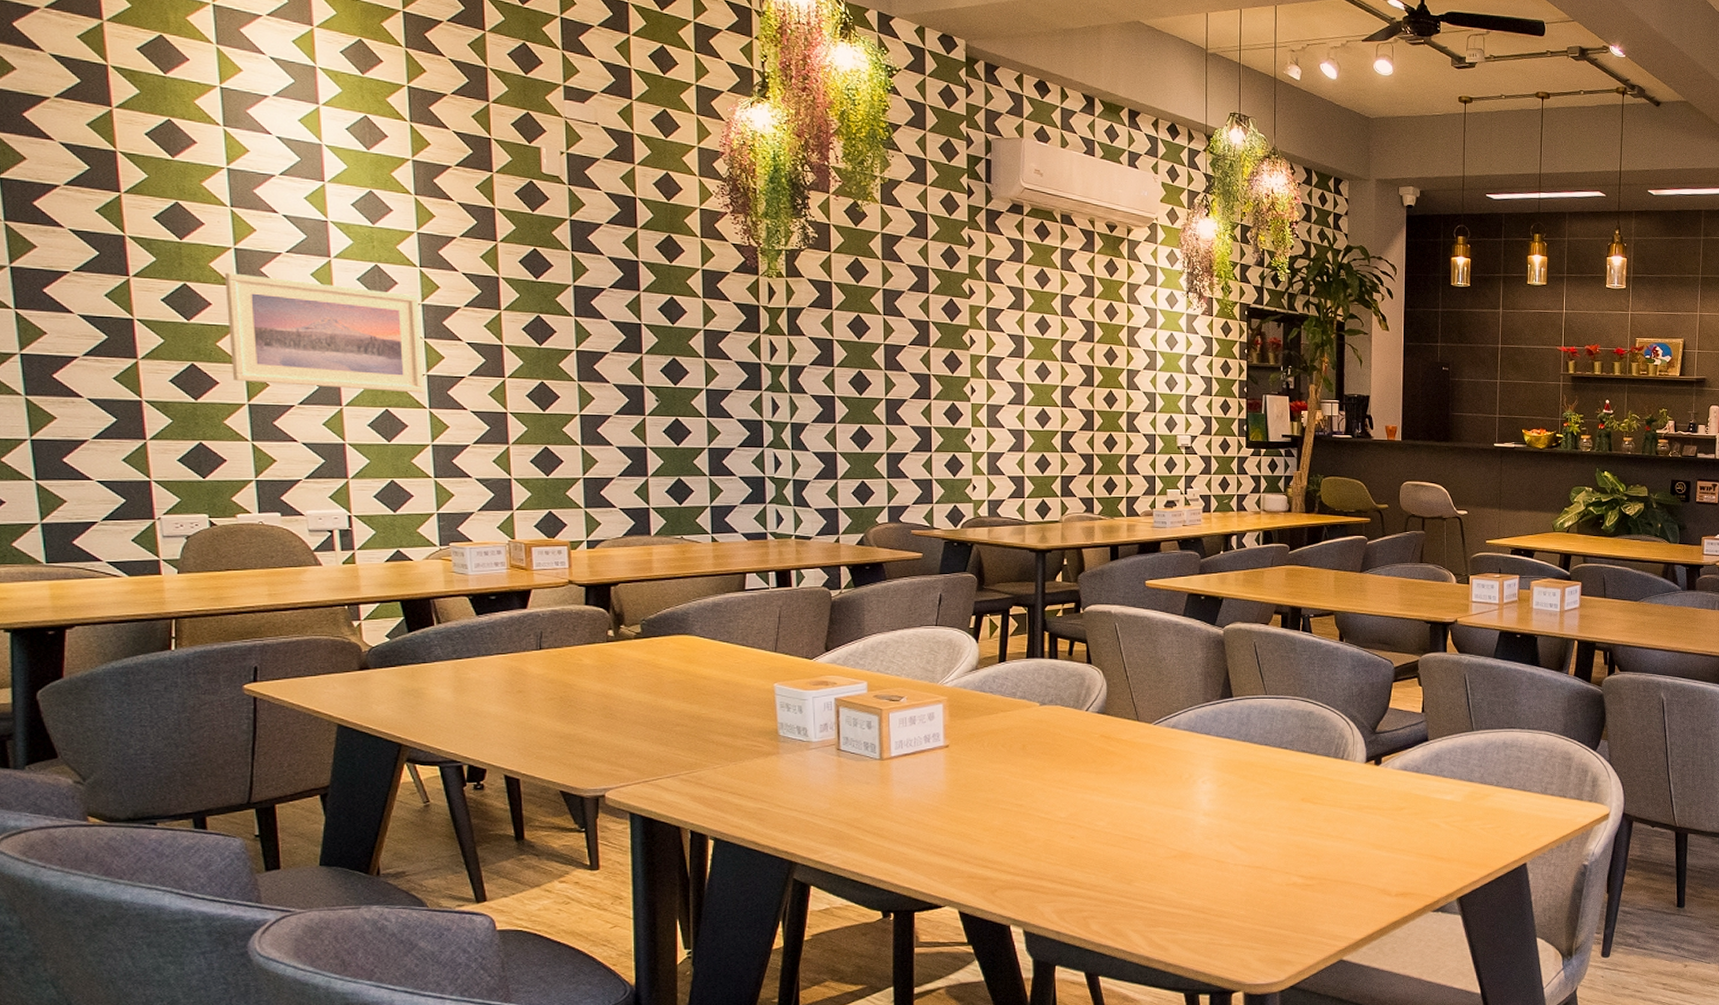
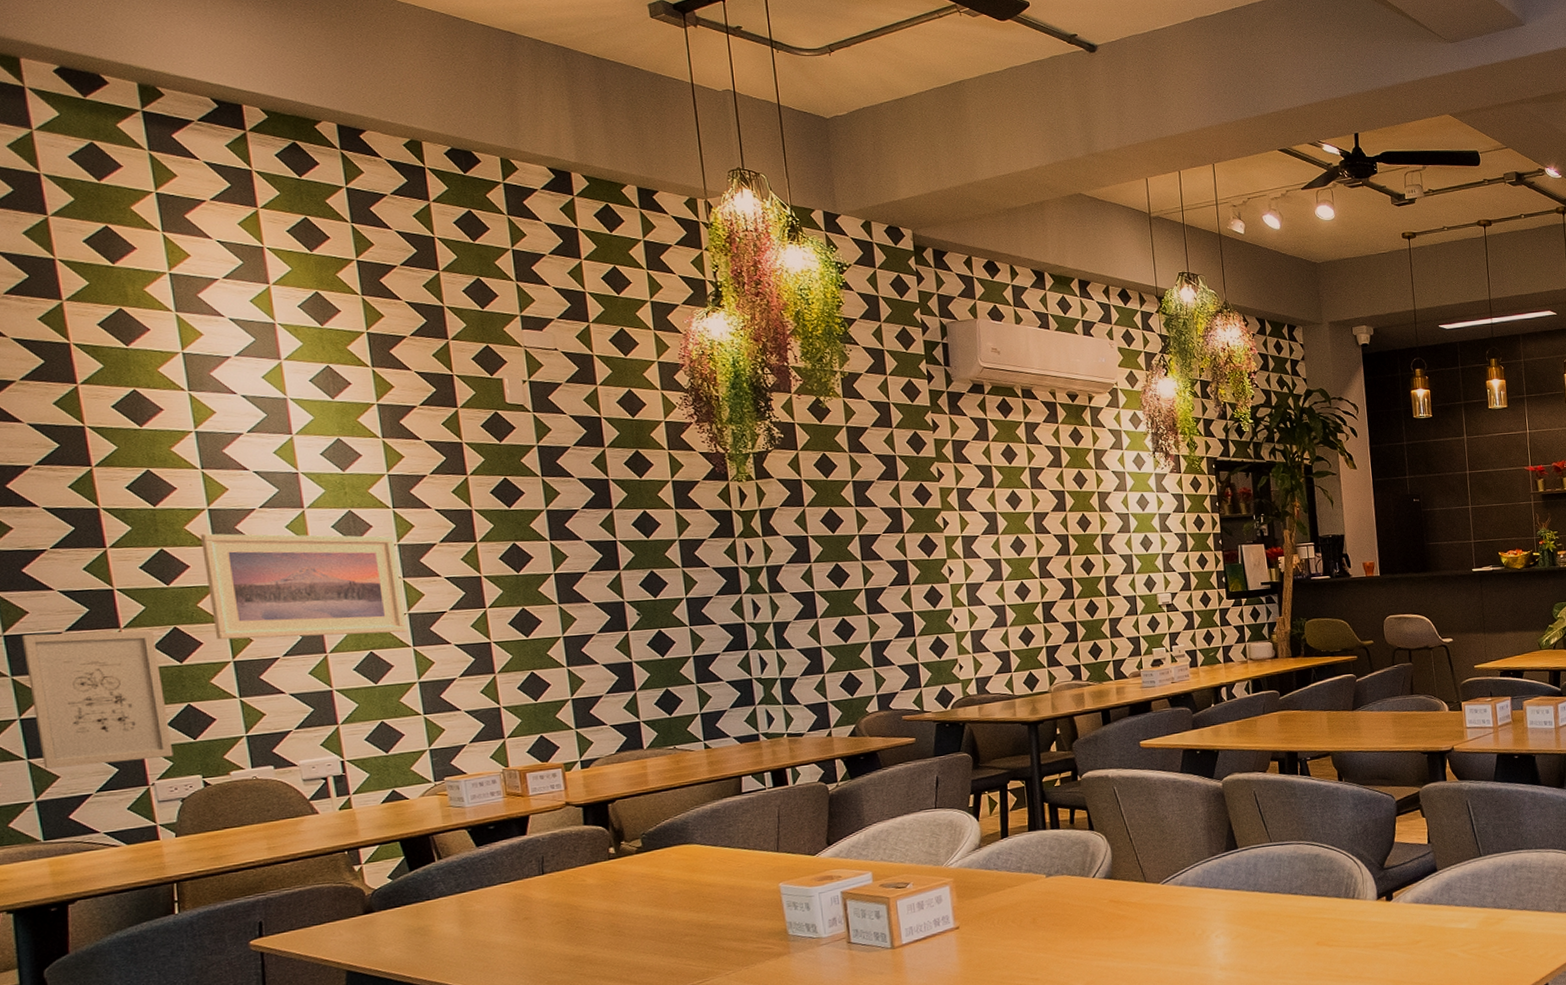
wall art: none [38,355,181,493] -> present [21,630,174,769]

